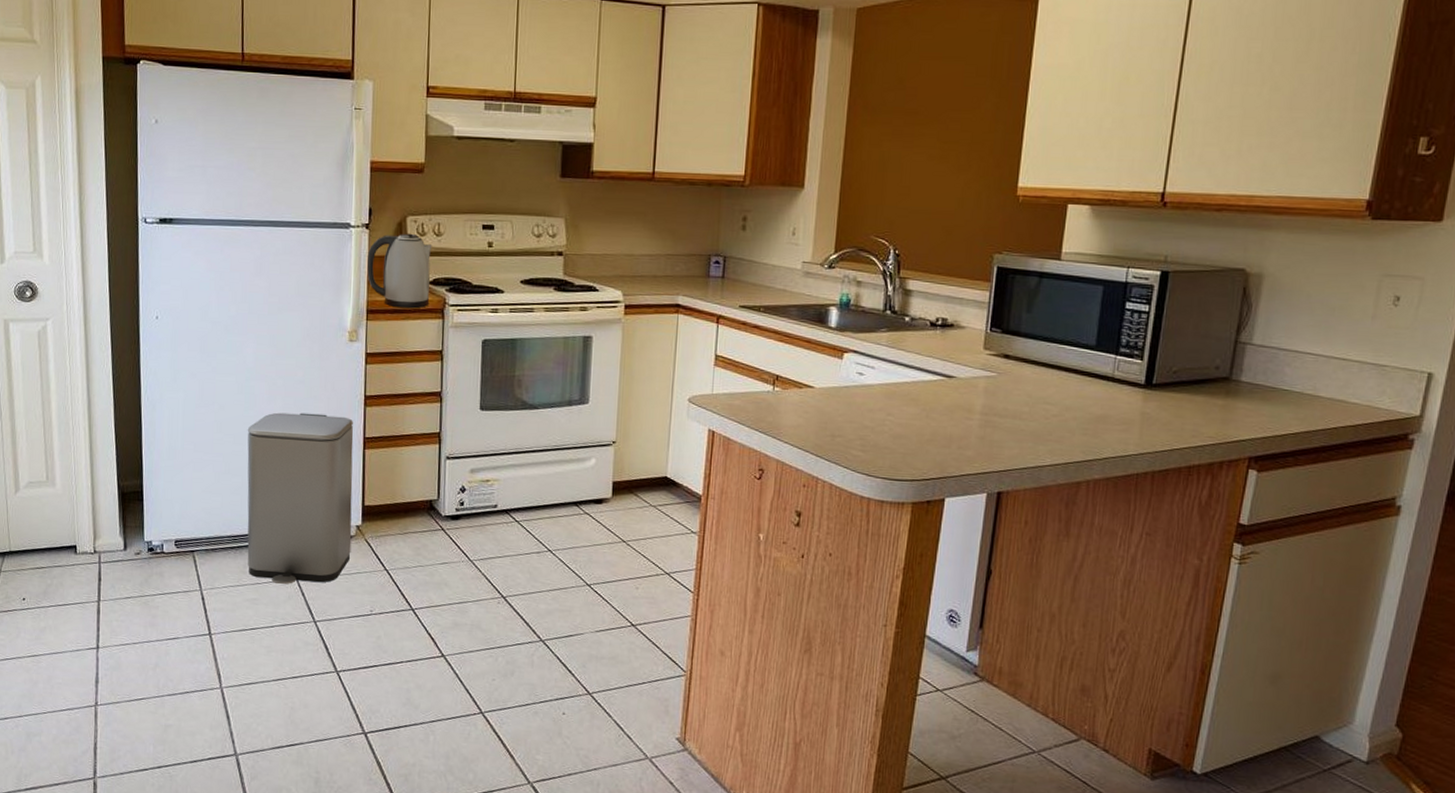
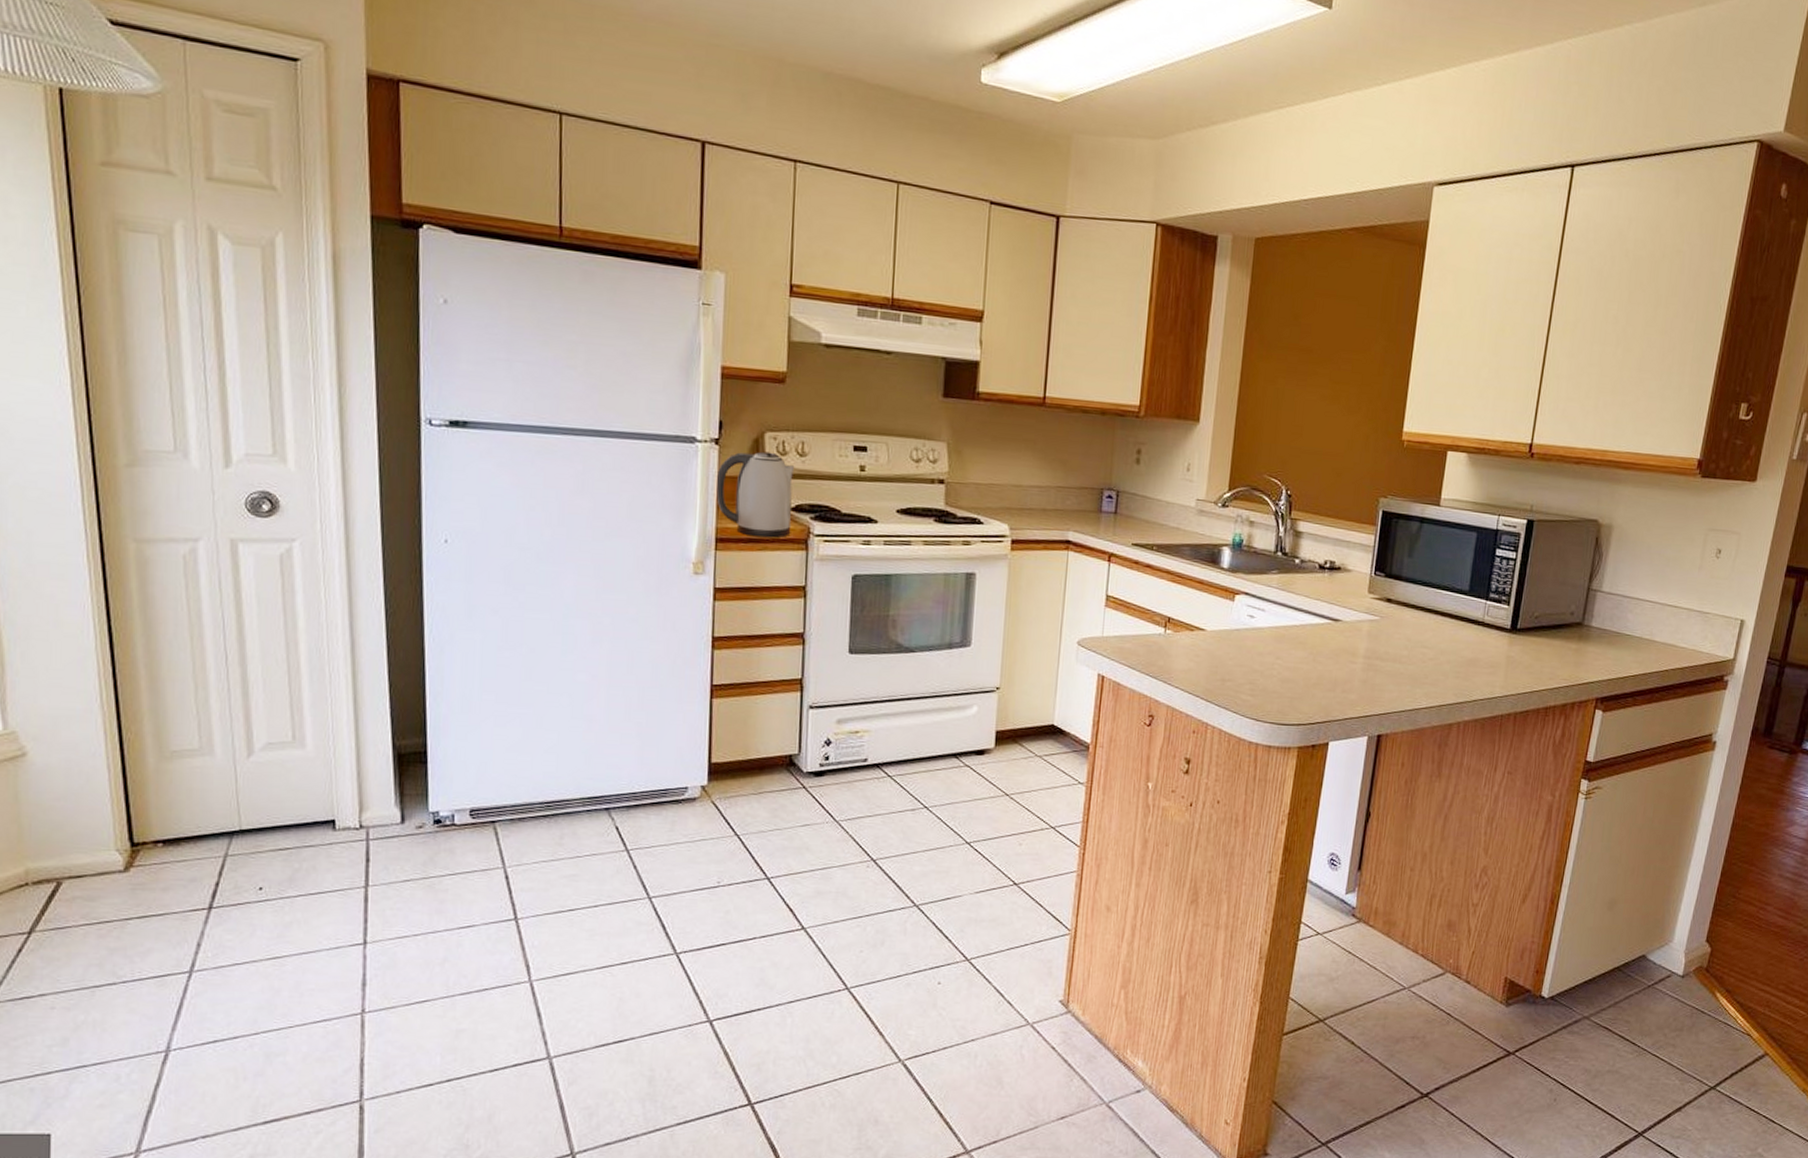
pedal bin: present [247,412,354,585] -> none [564,656,699,857]

